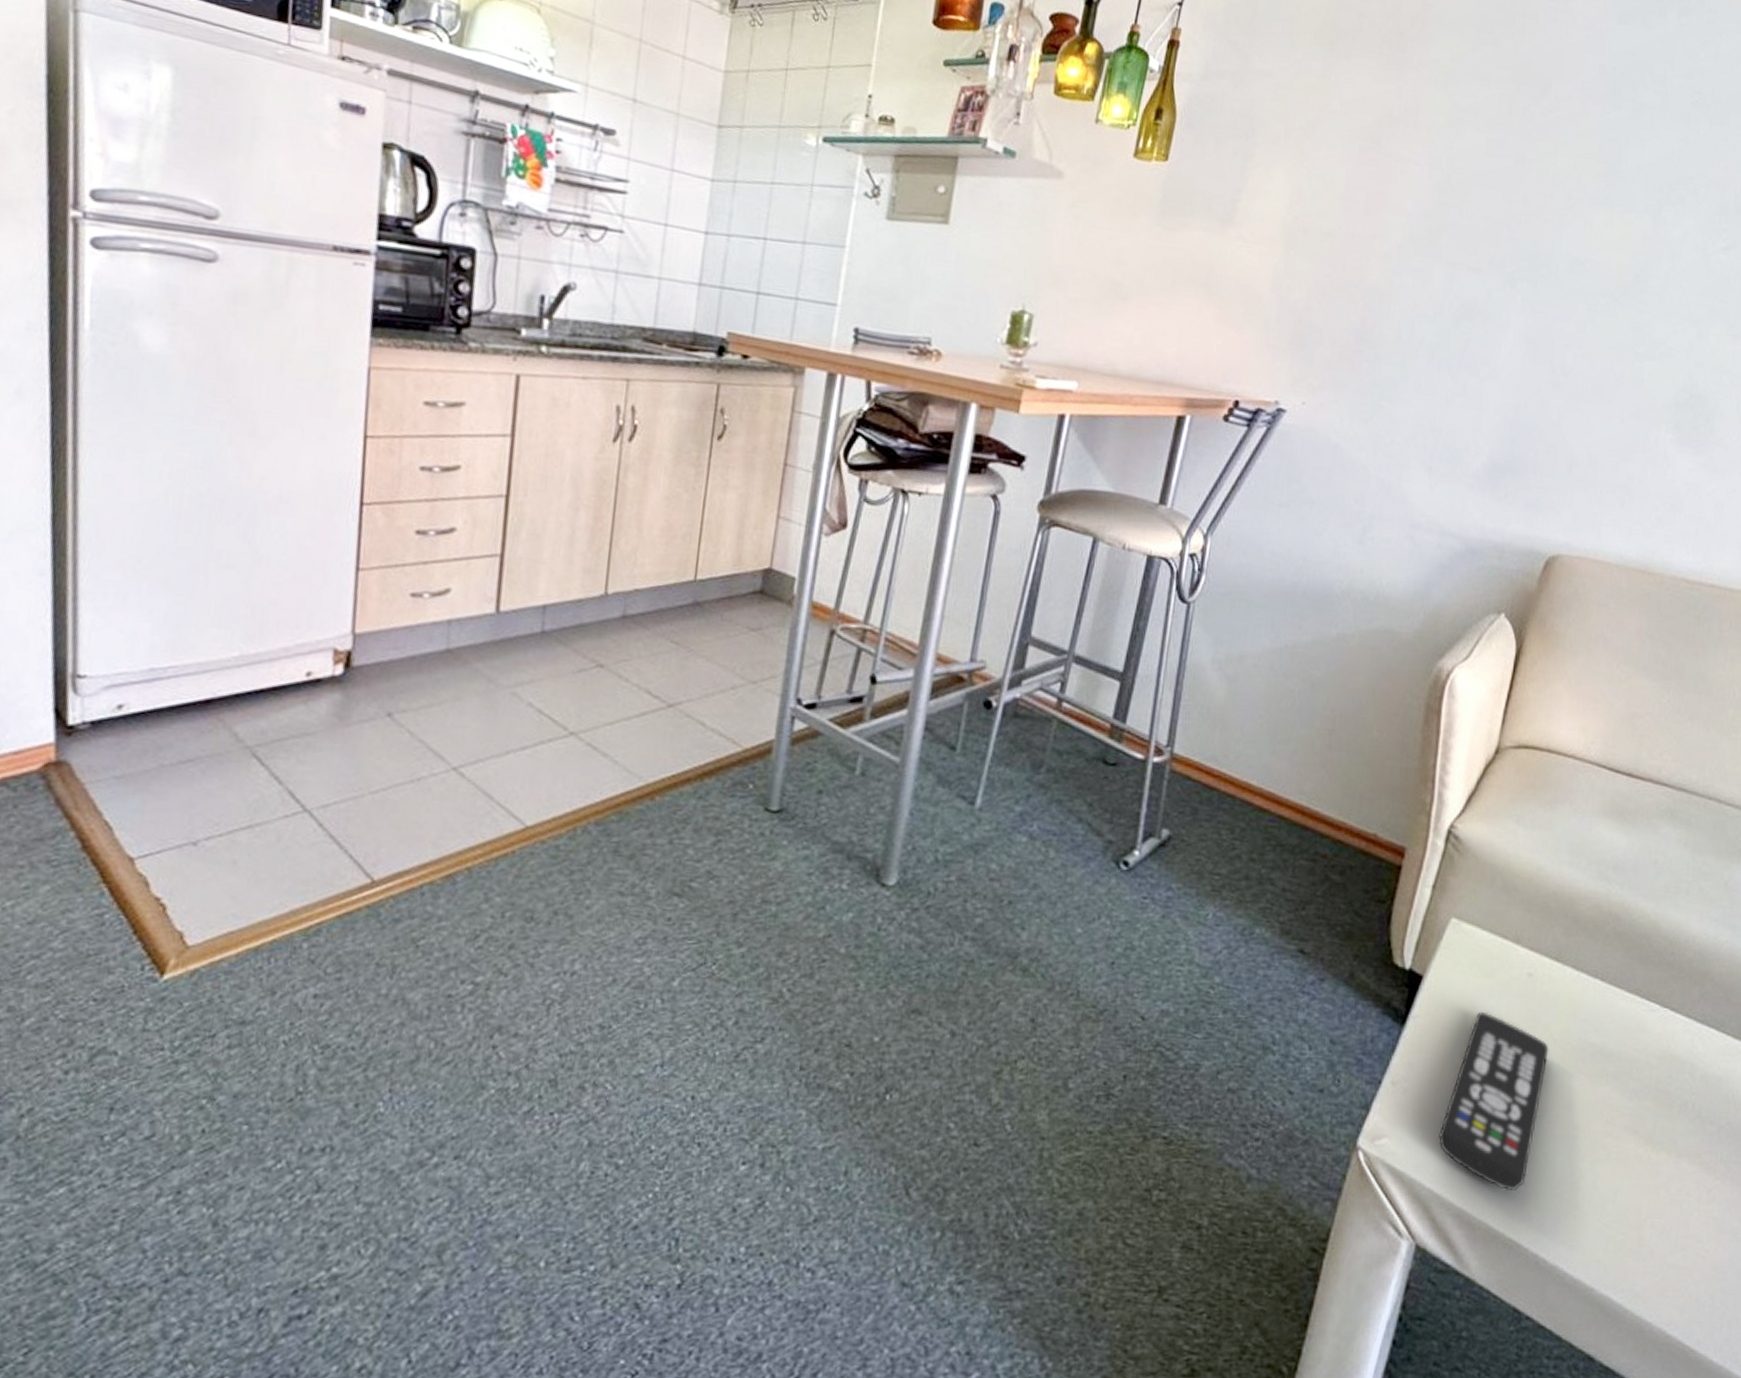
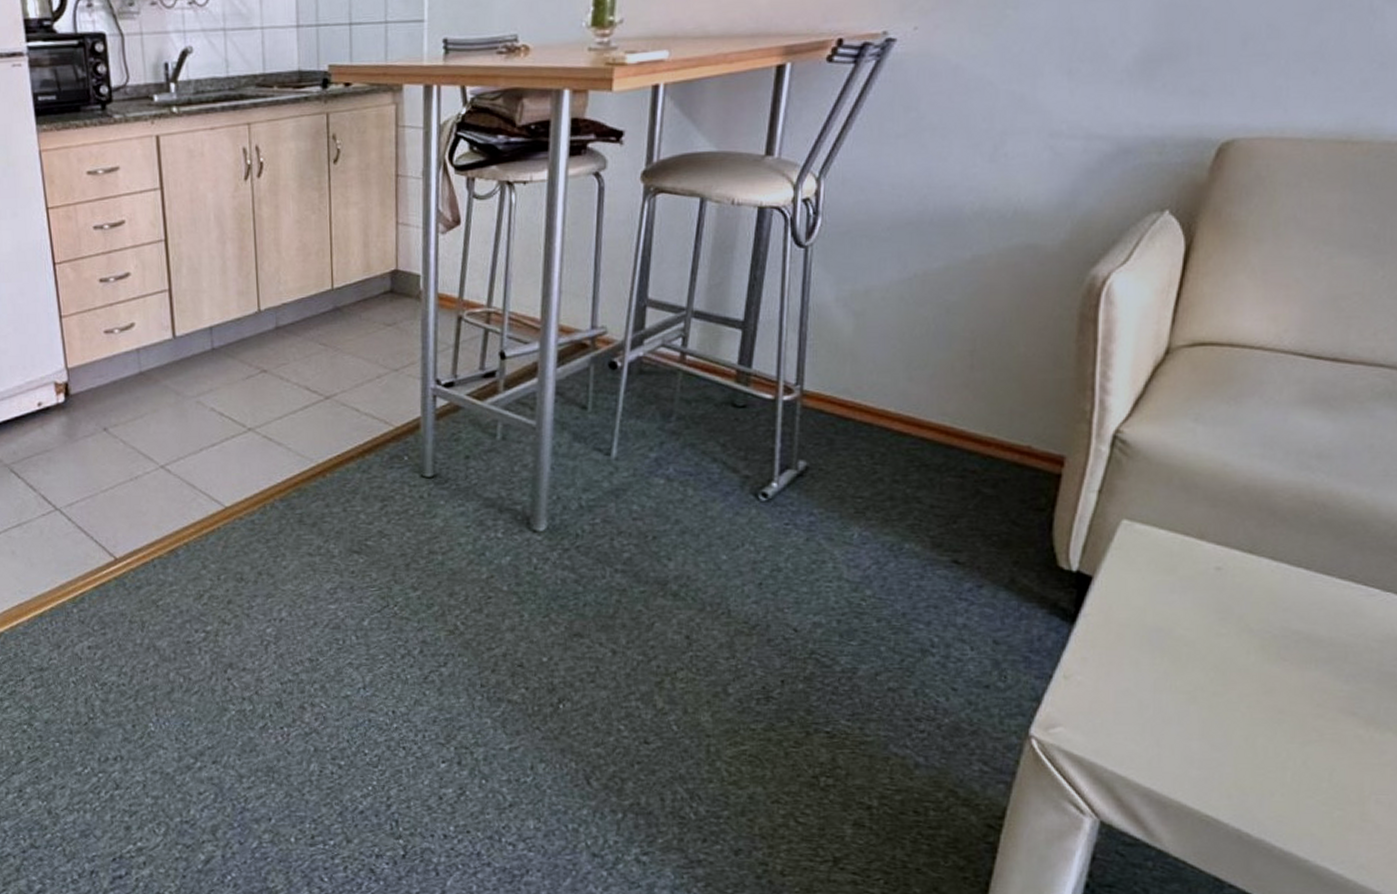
remote control: present [1439,1011,1549,1190] -> none [1120,606,1245,771]

